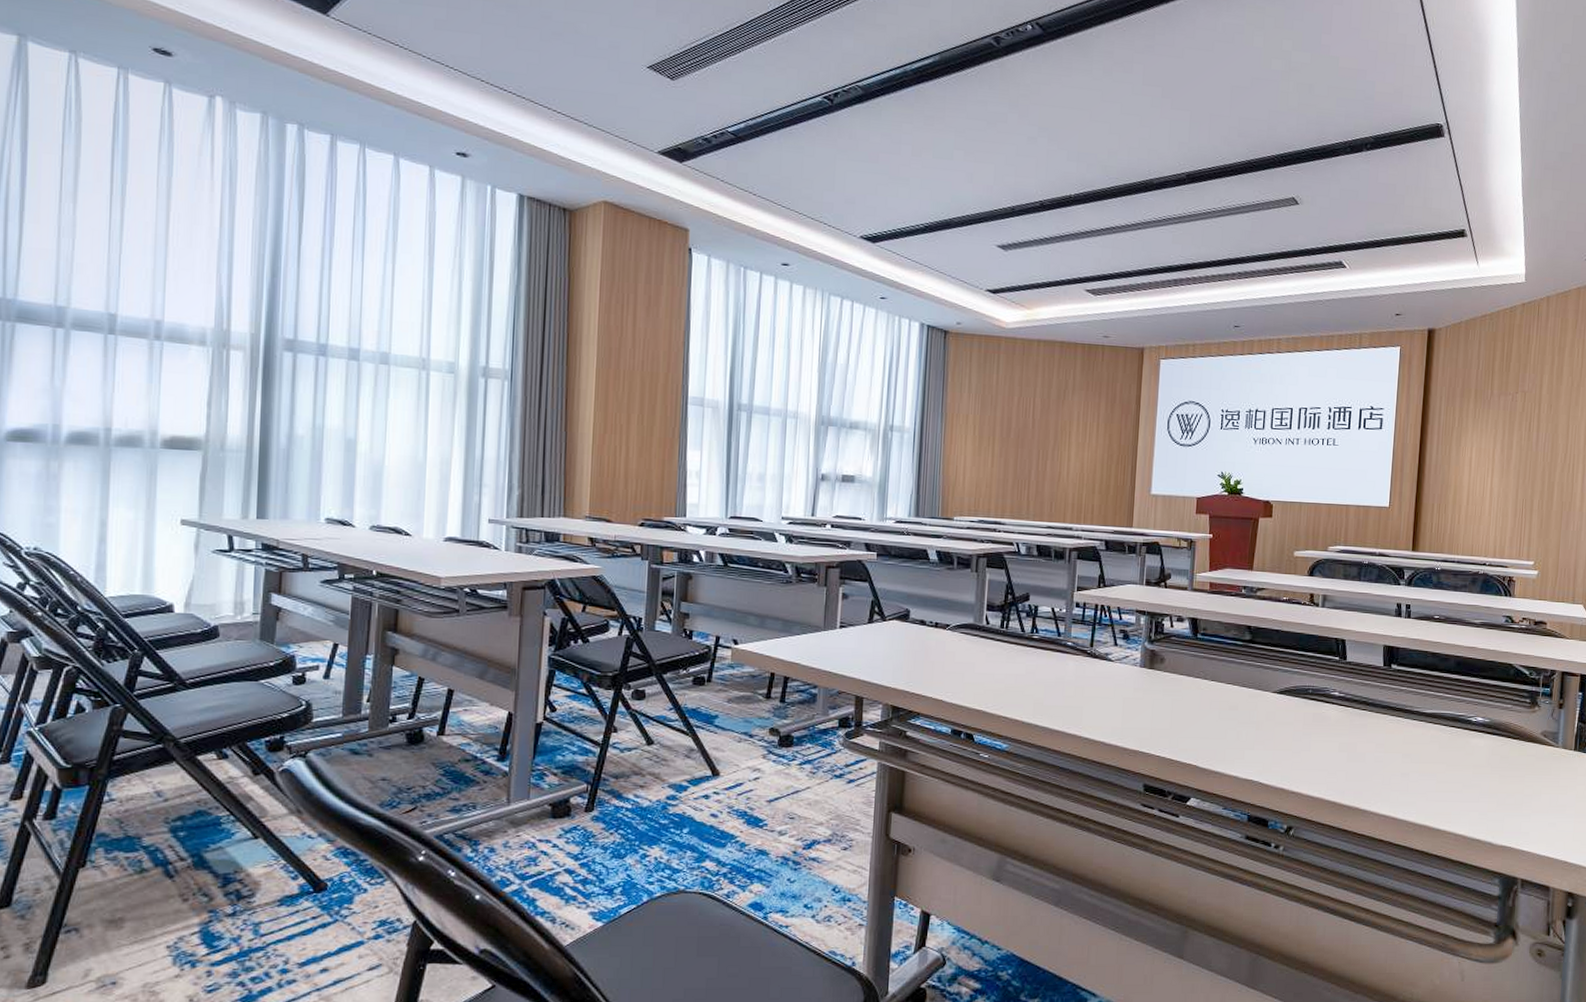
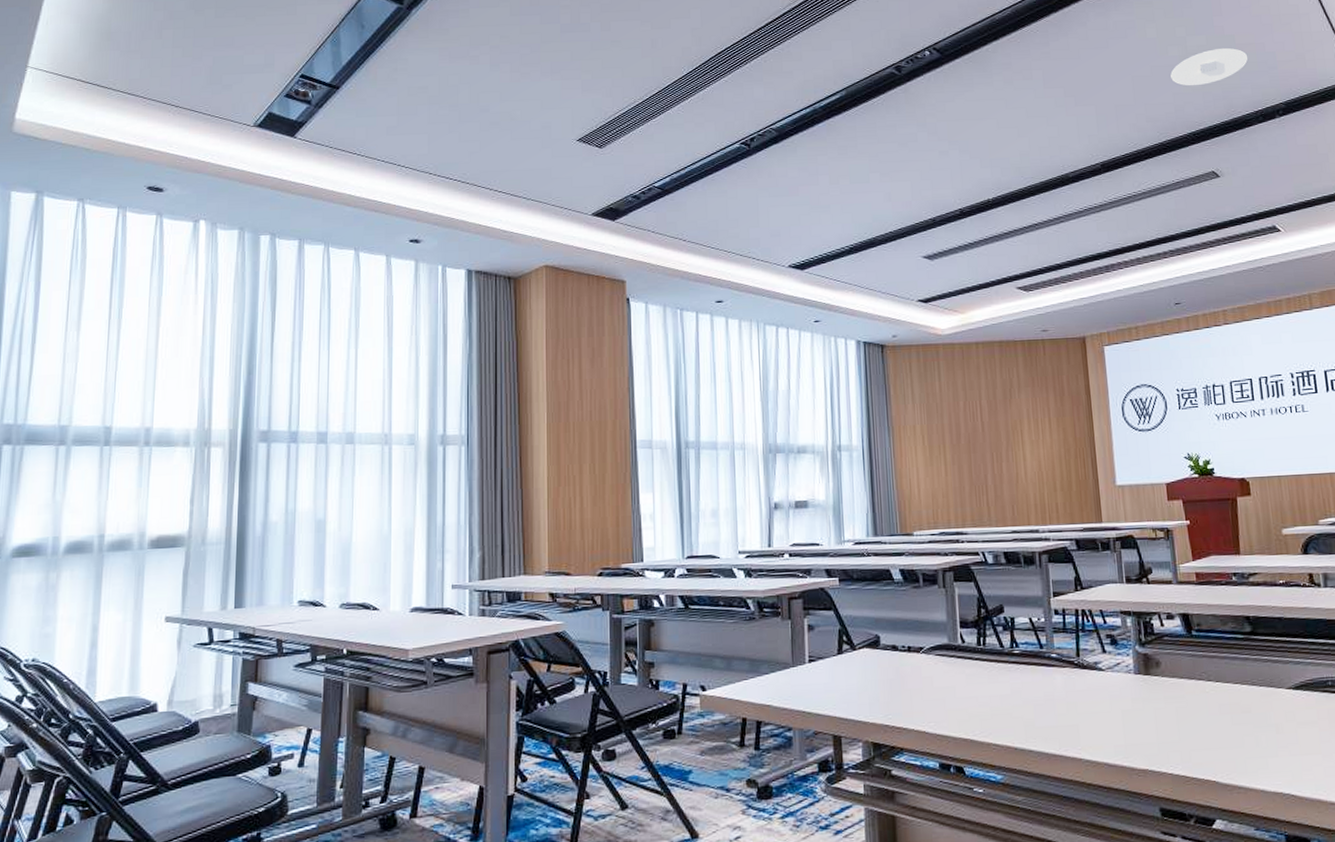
recessed light: none [1269,69,1348,106] -> present [1170,48,1248,86]

